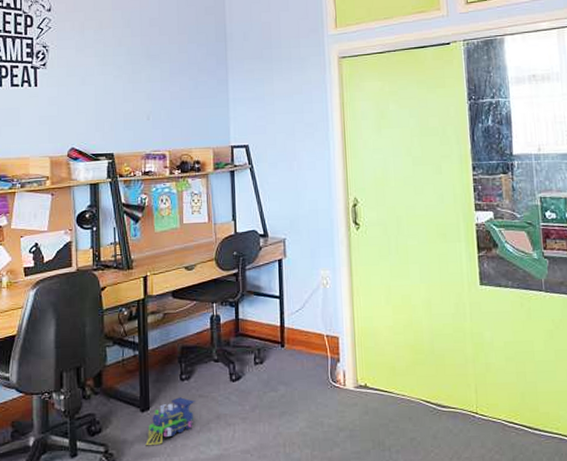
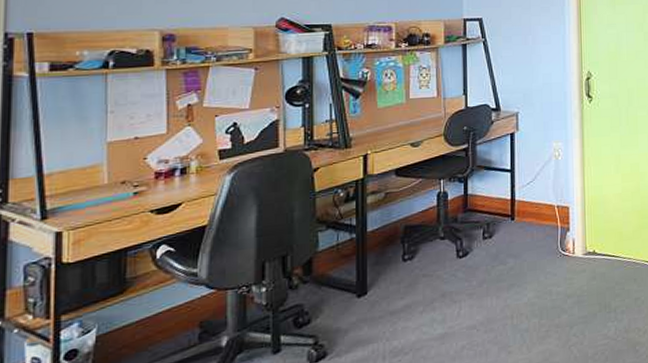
toy train: present [145,397,196,445] -> none [362,278,420,332]

